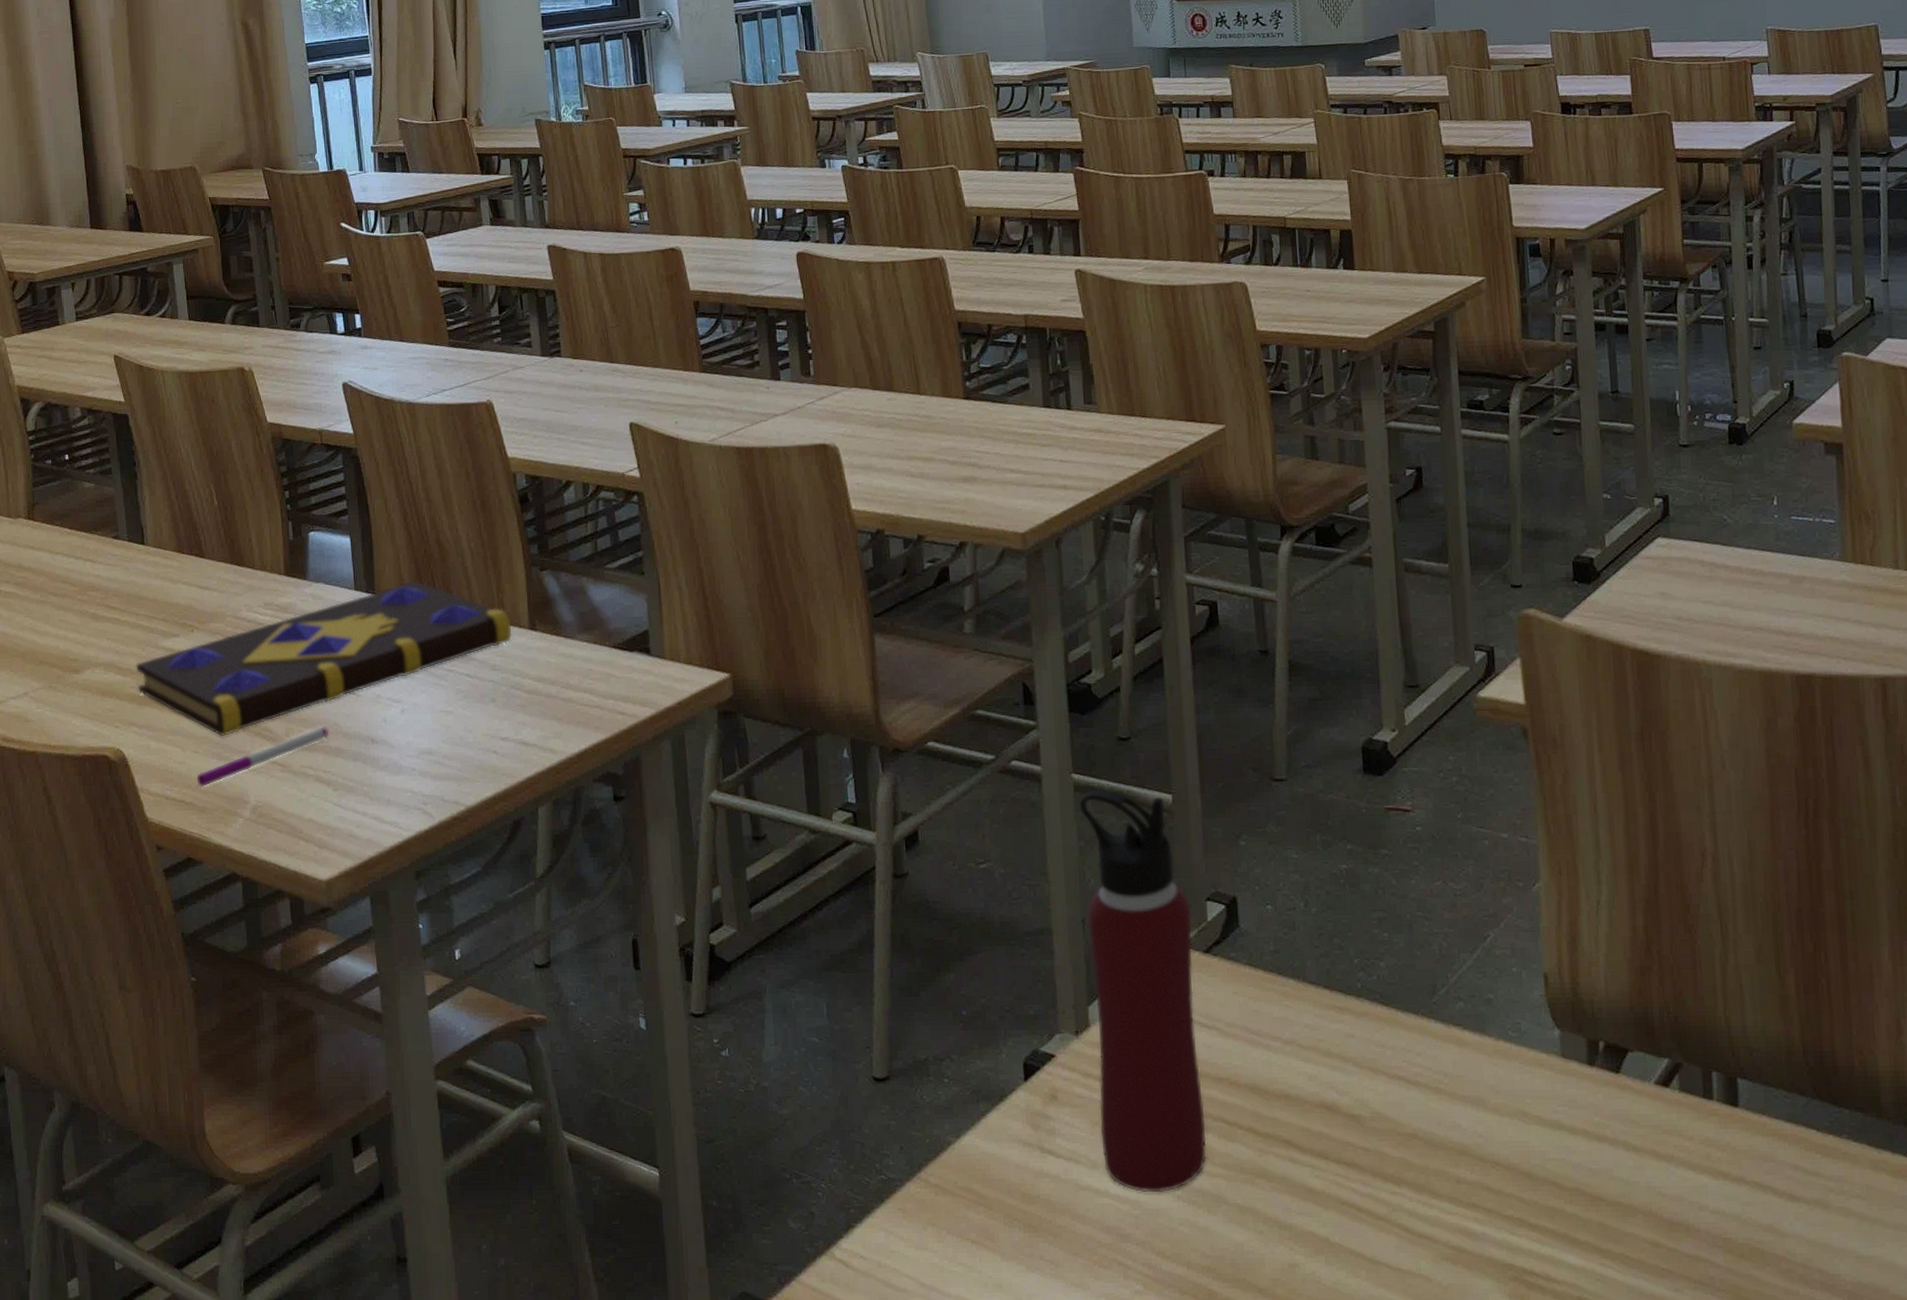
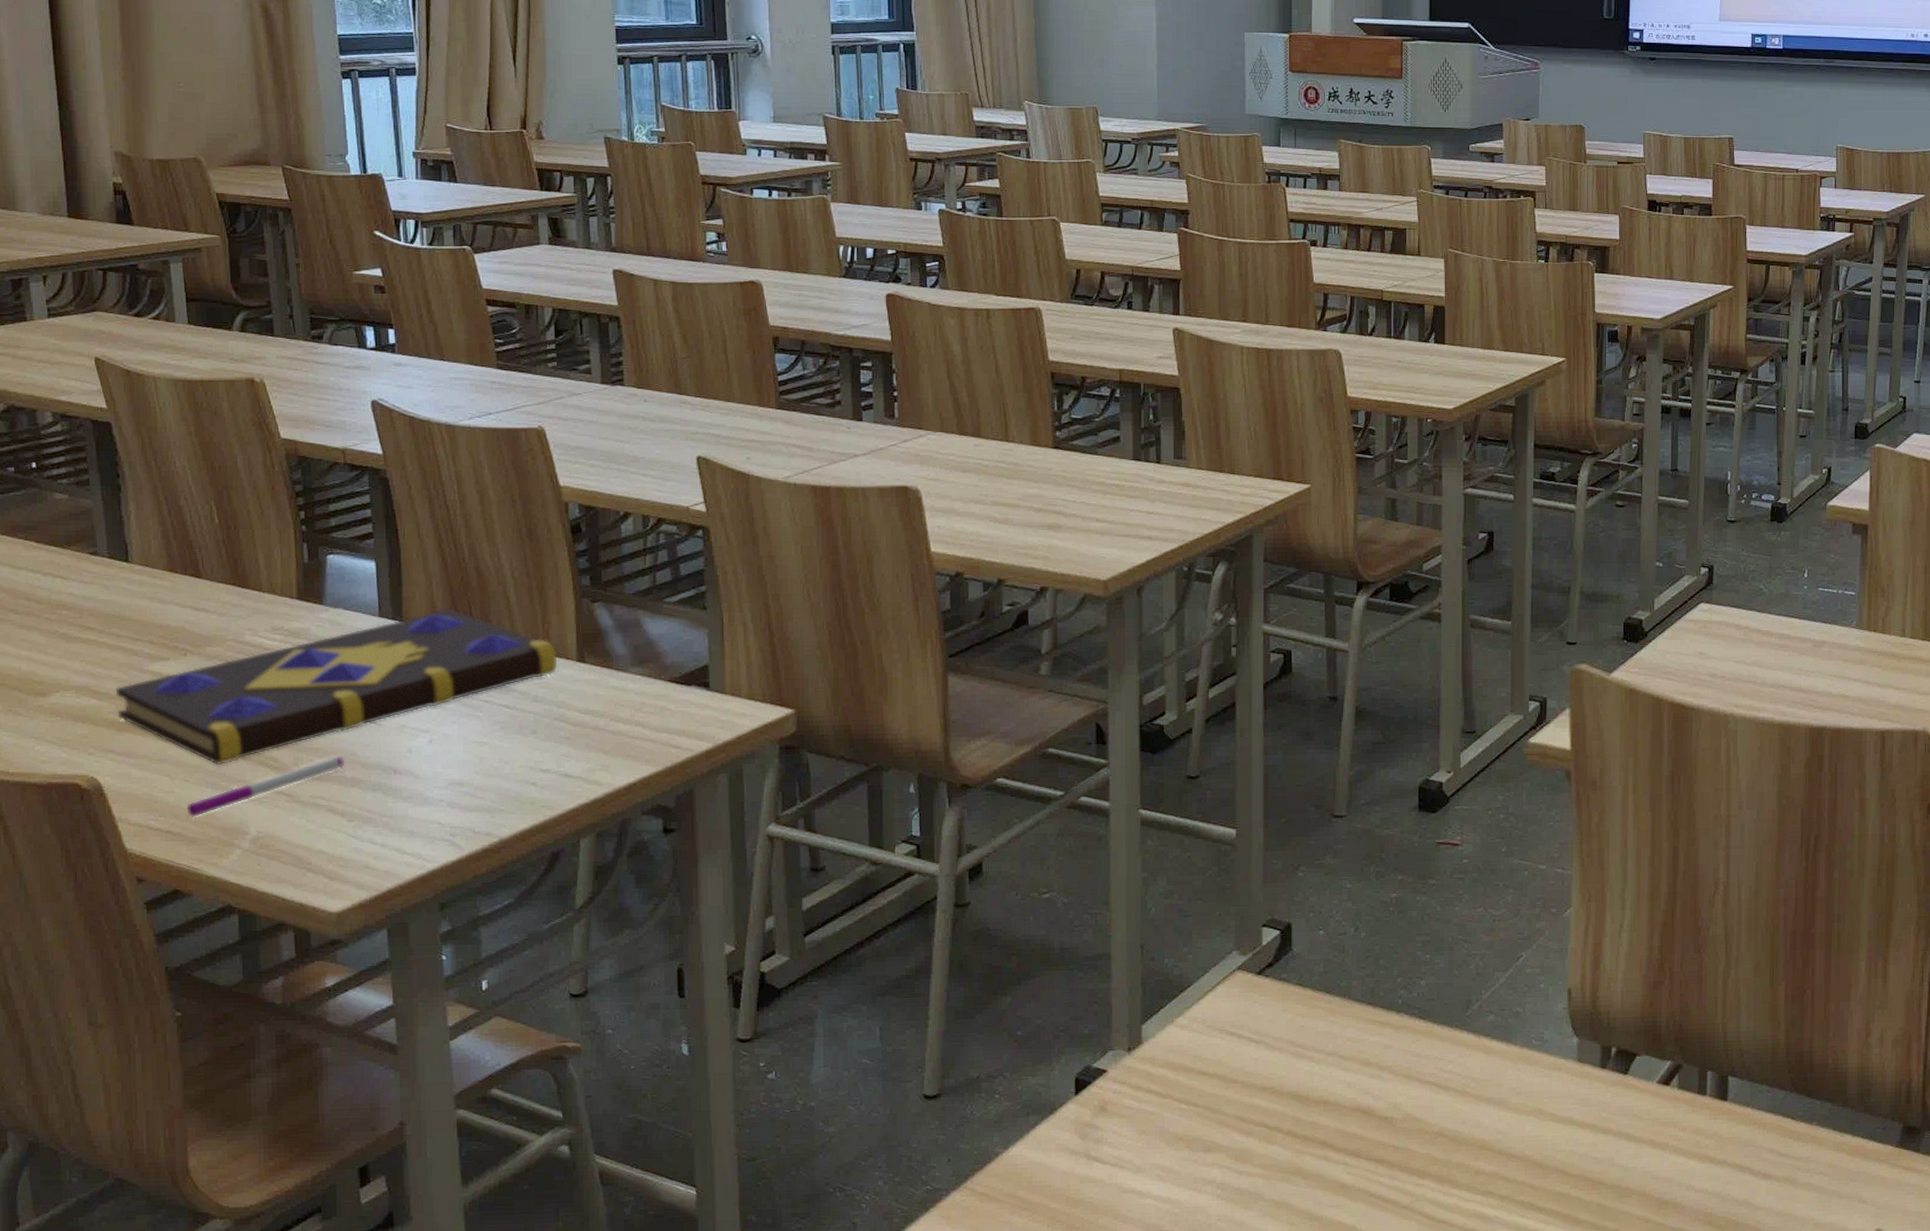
water bottle: present [1079,789,1207,1193] -> none [1145,824,1248,1192]

